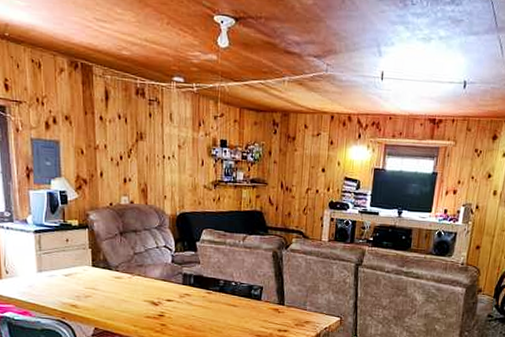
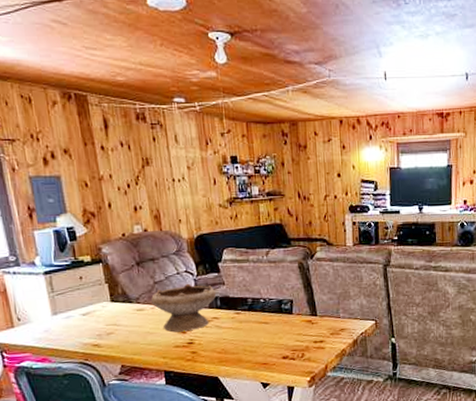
bowl: none [130,258,191,304] -> present [151,283,217,333]

